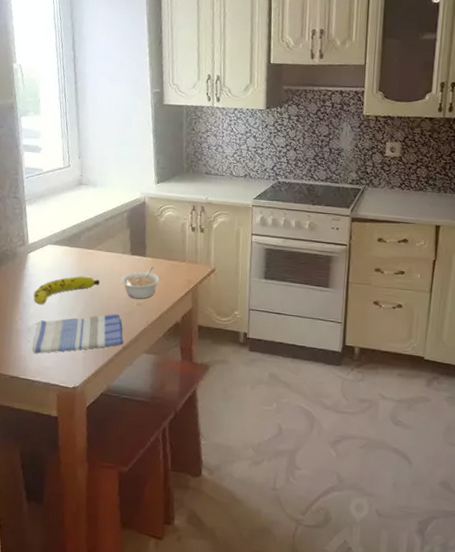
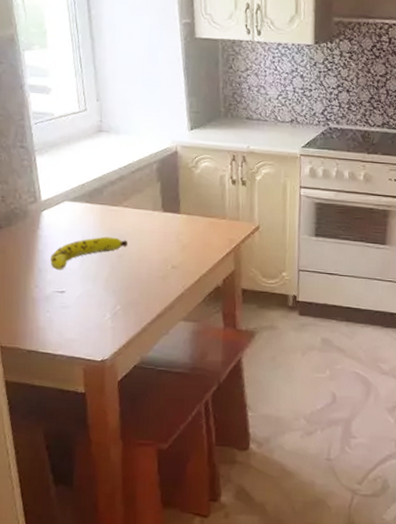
dish towel: present [32,313,123,354] -> none [52,278,157,325]
legume: present [121,266,161,299] -> none [152,224,198,261]

